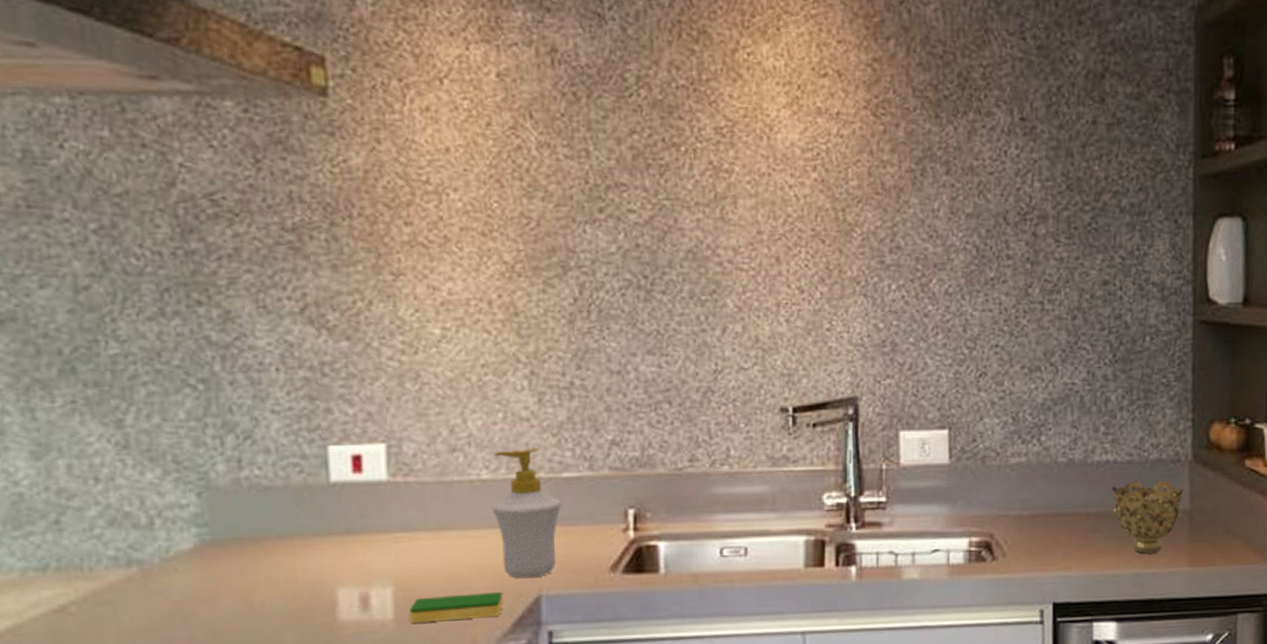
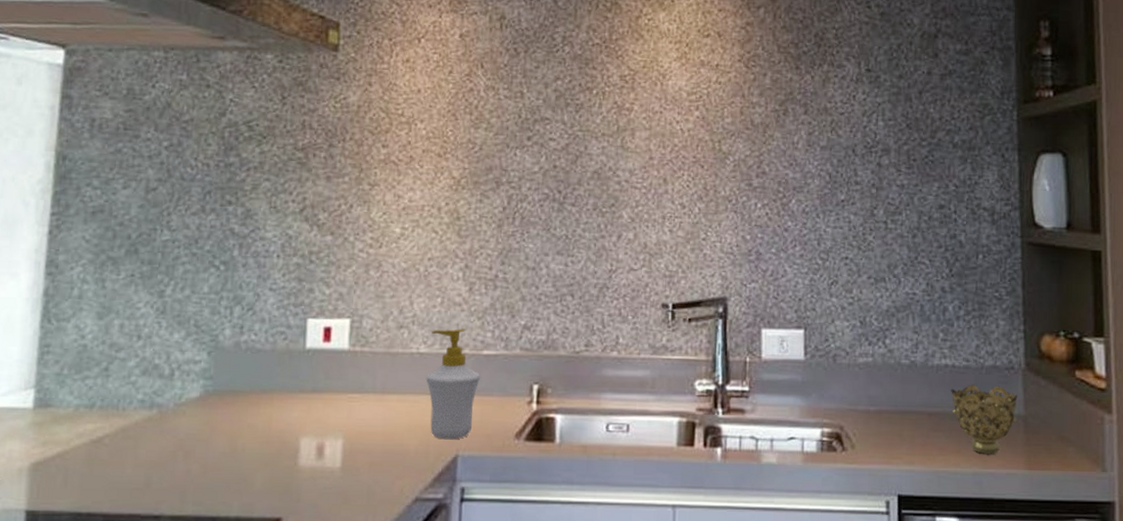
dish sponge: present [409,592,503,623] -> none [353,450,428,473]

